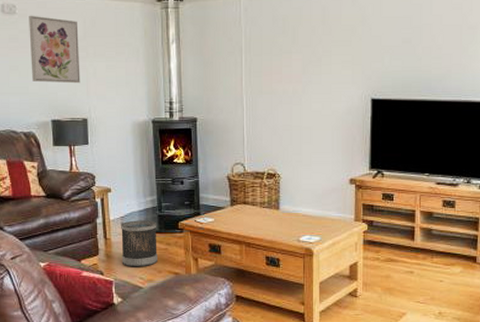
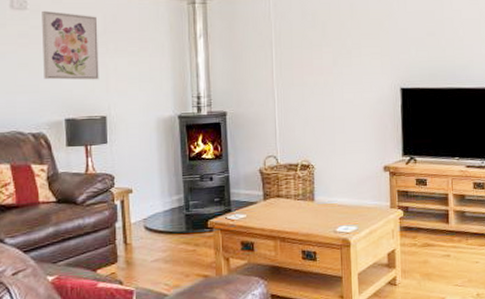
wastebasket: present [121,220,158,267] -> none [143,220,185,273]

